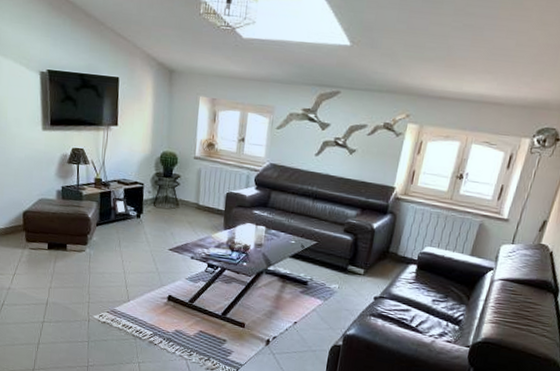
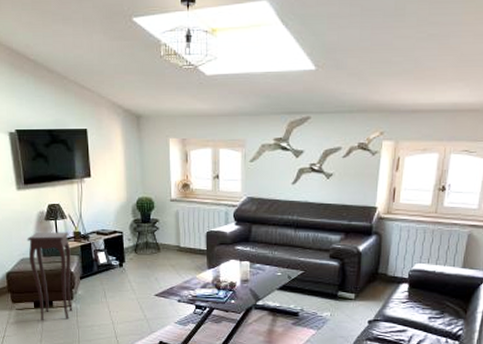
side table: none [47,174,90,263] -> present [26,232,73,320]

